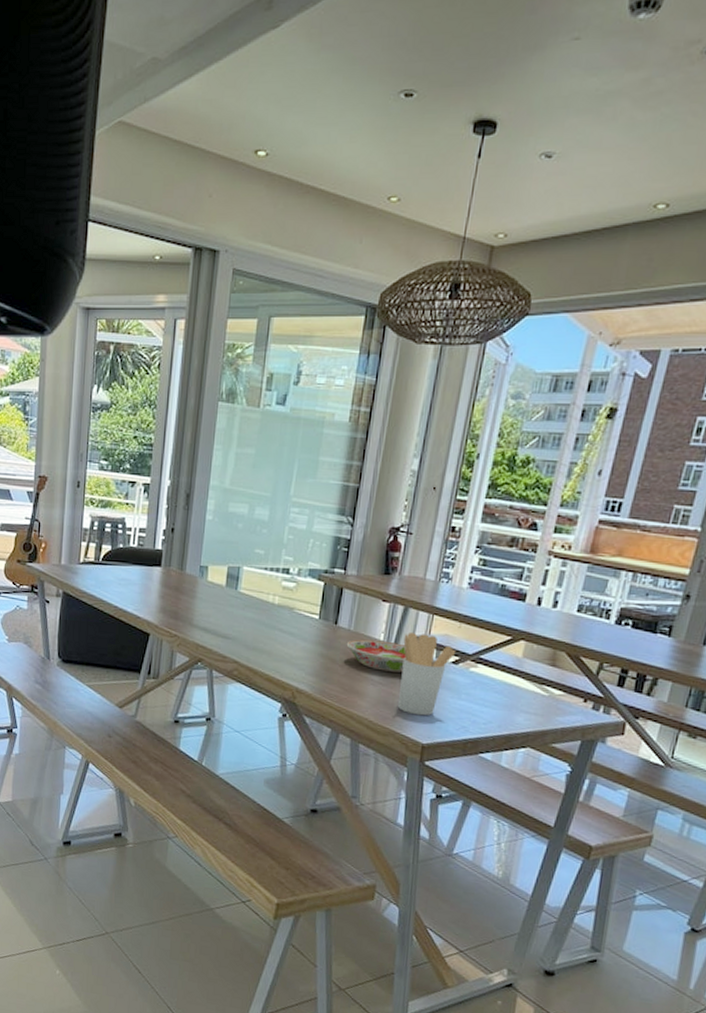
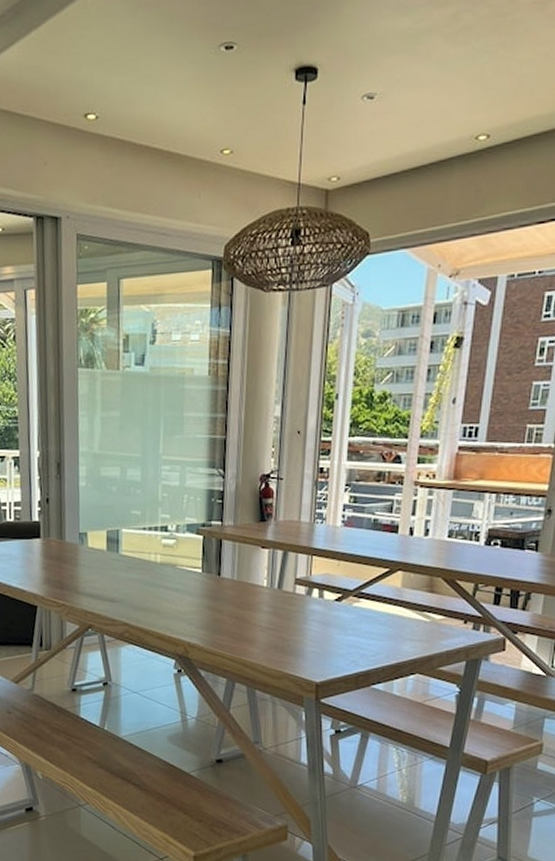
bowl: present [346,639,407,673] -> none [231,586,291,616]
utensil holder: present [398,632,456,716] -> none [286,574,338,656]

